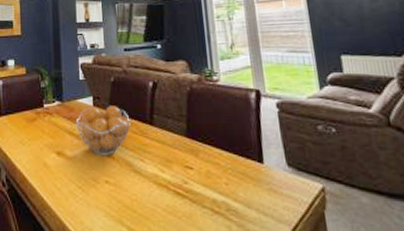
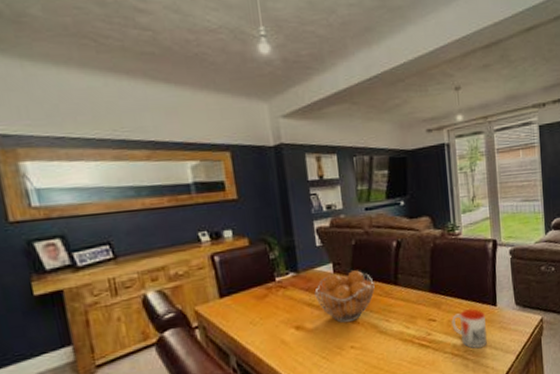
mug: none [210,162,254,210] -> present [451,308,487,349]

